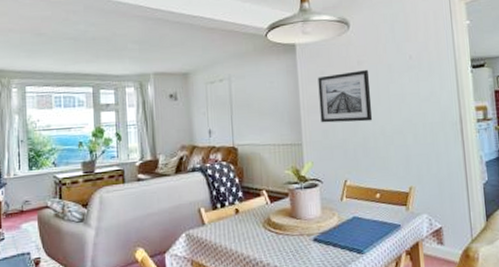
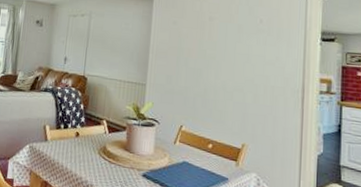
wall art: present [317,70,373,123] -> none [166,25,219,75]

